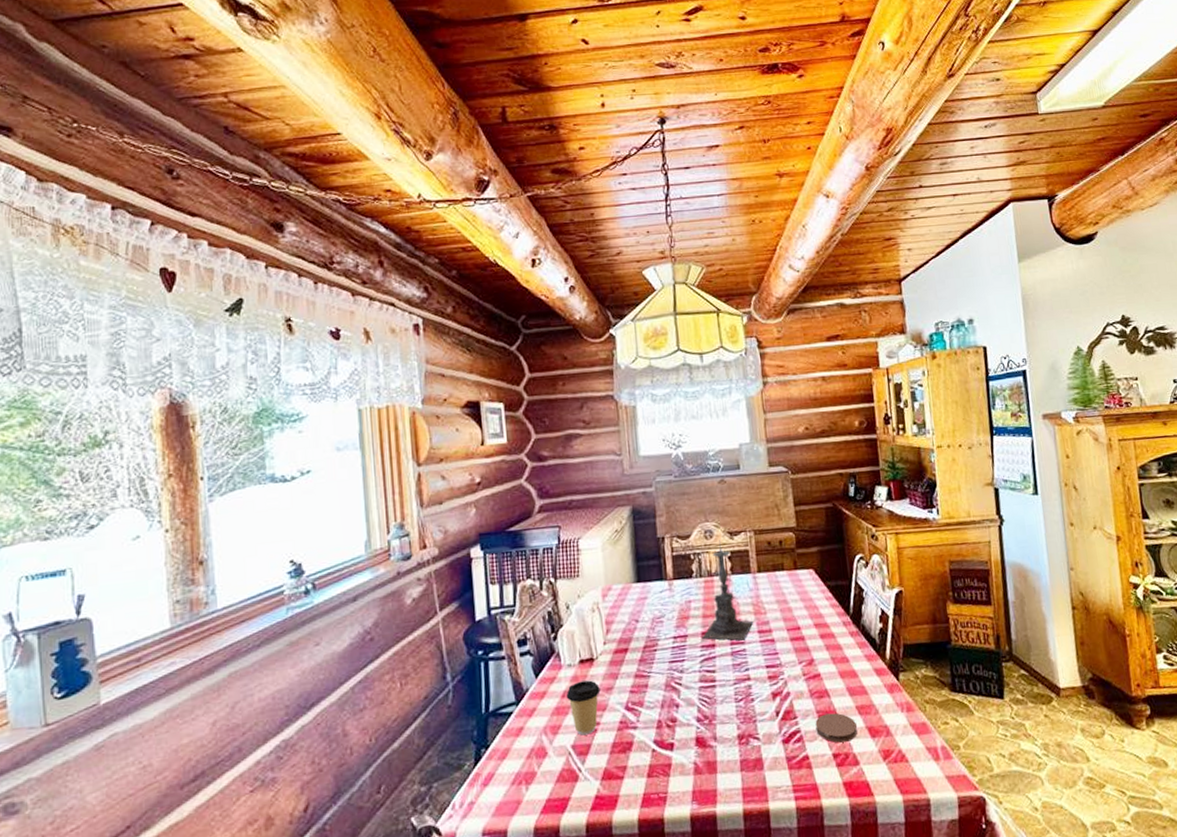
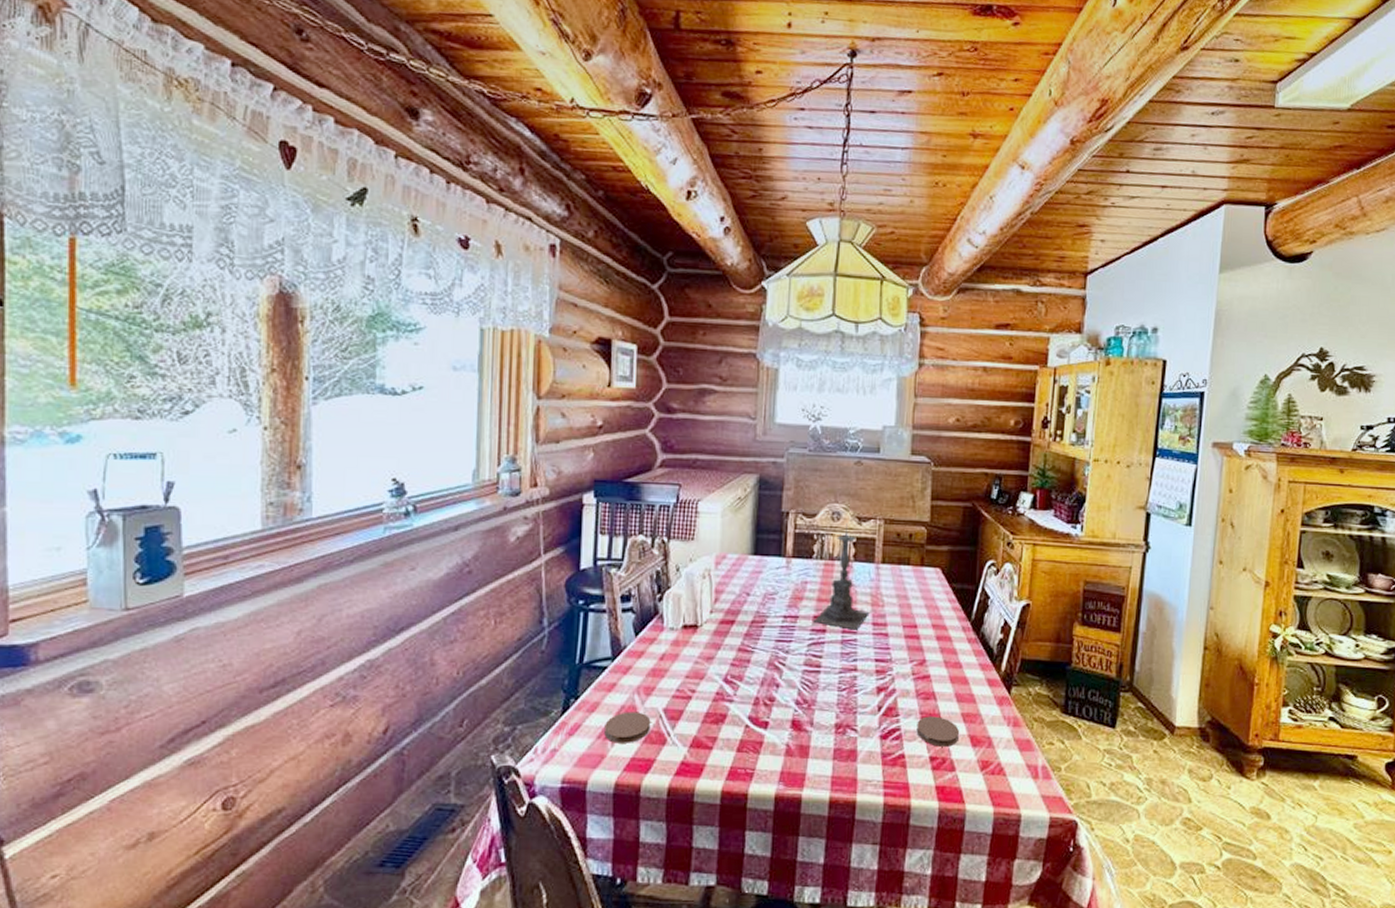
coaster: none [517,752,562,787] -> present [604,712,651,743]
coffee cup: present [566,680,601,736] -> none [664,646,701,701]

